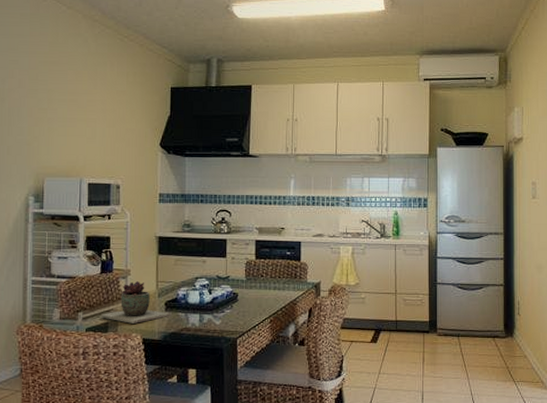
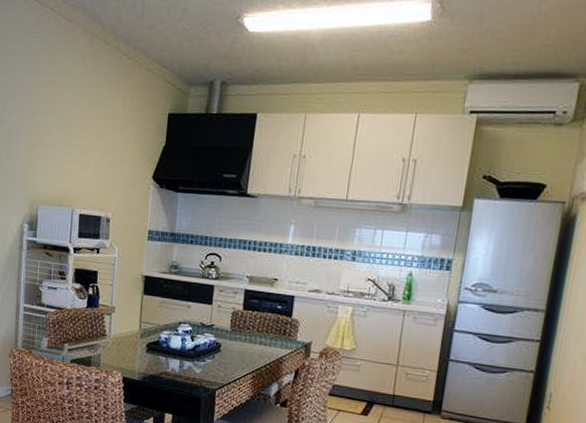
succulent plant: present [101,281,170,324] -> none [85,319,151,362]

